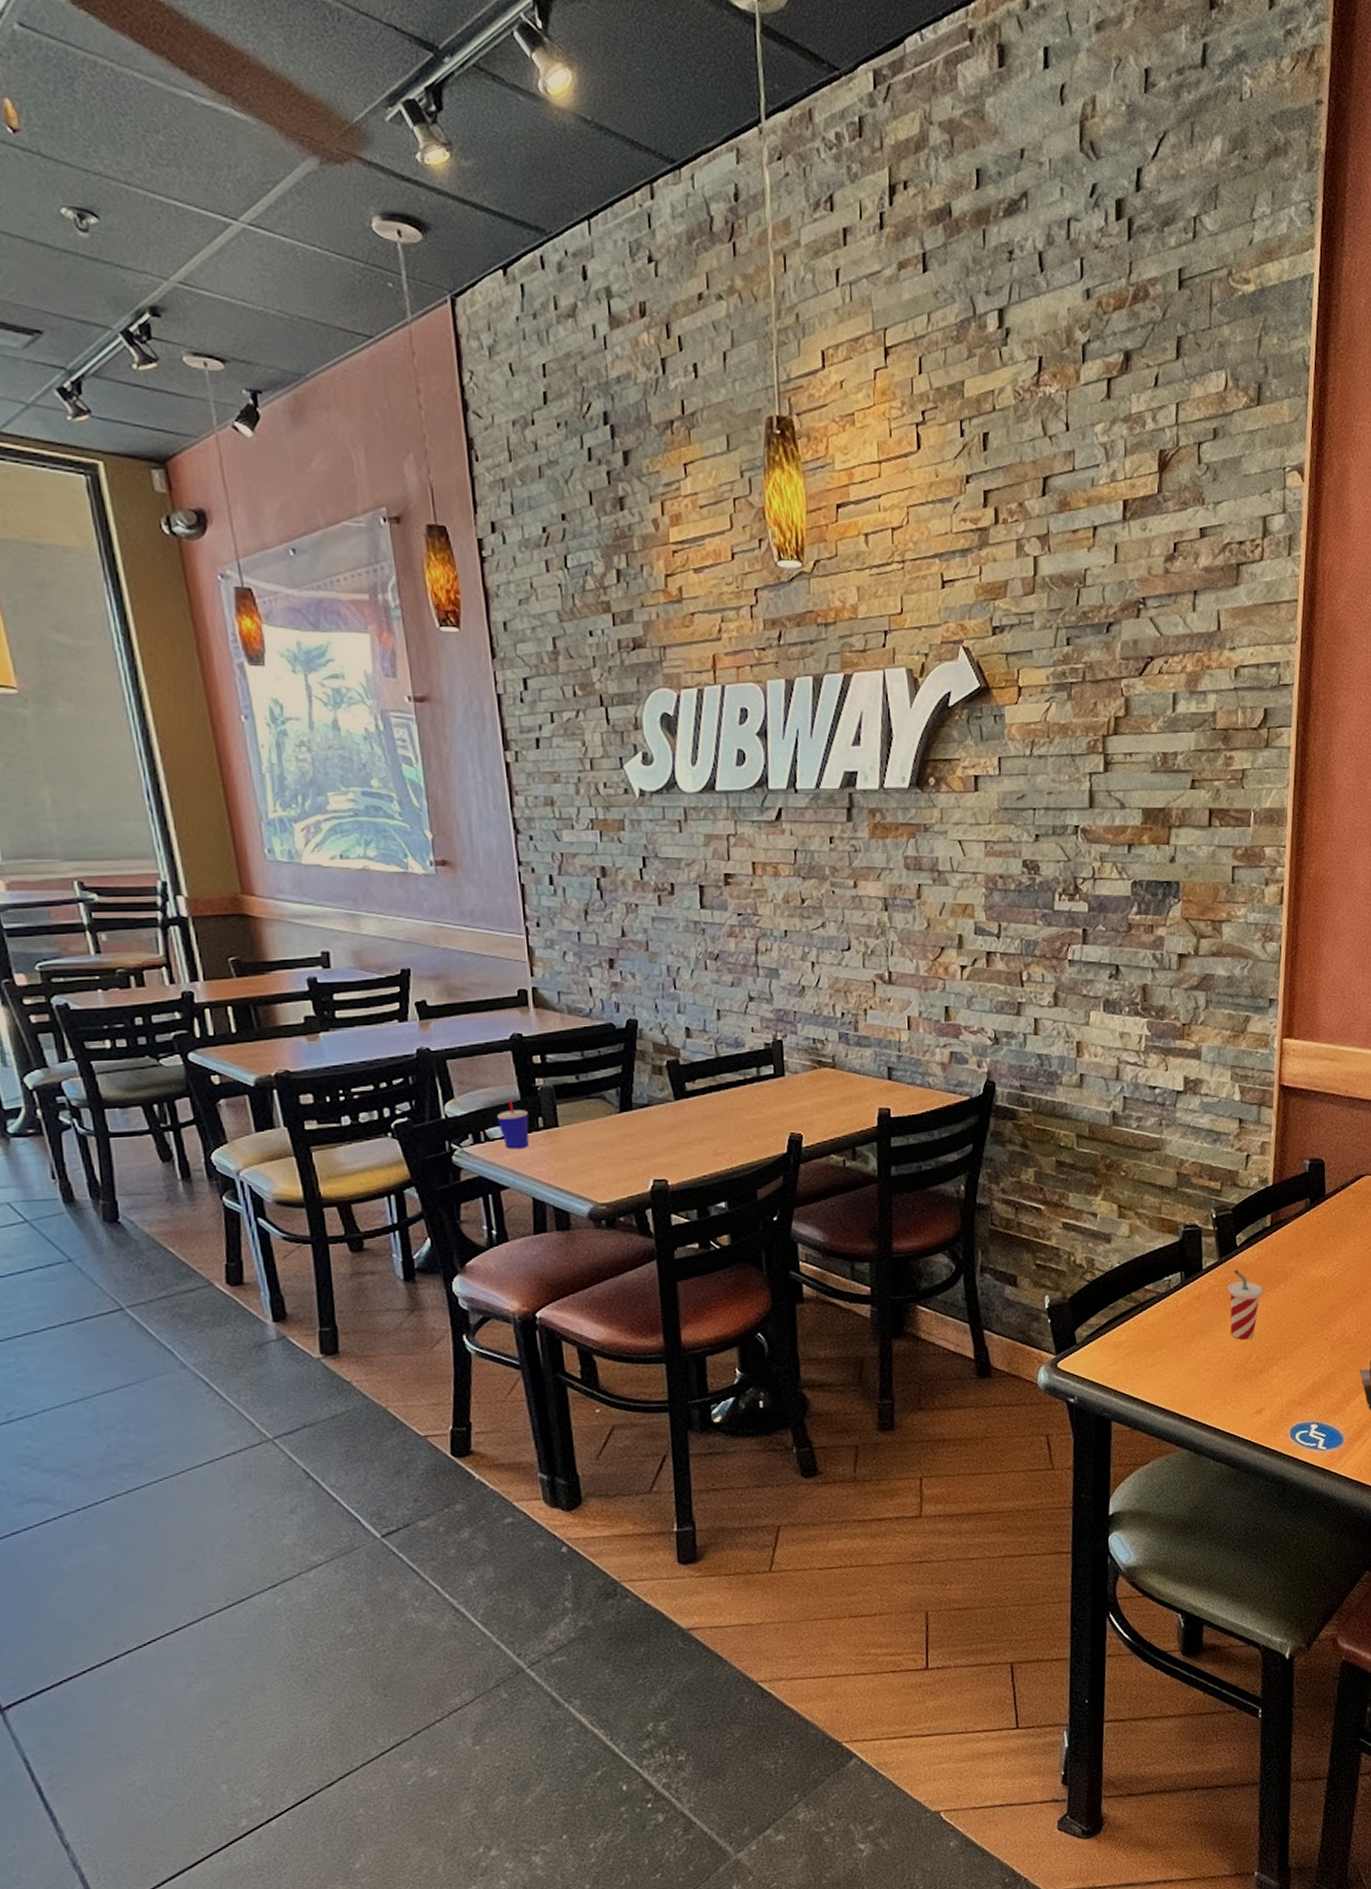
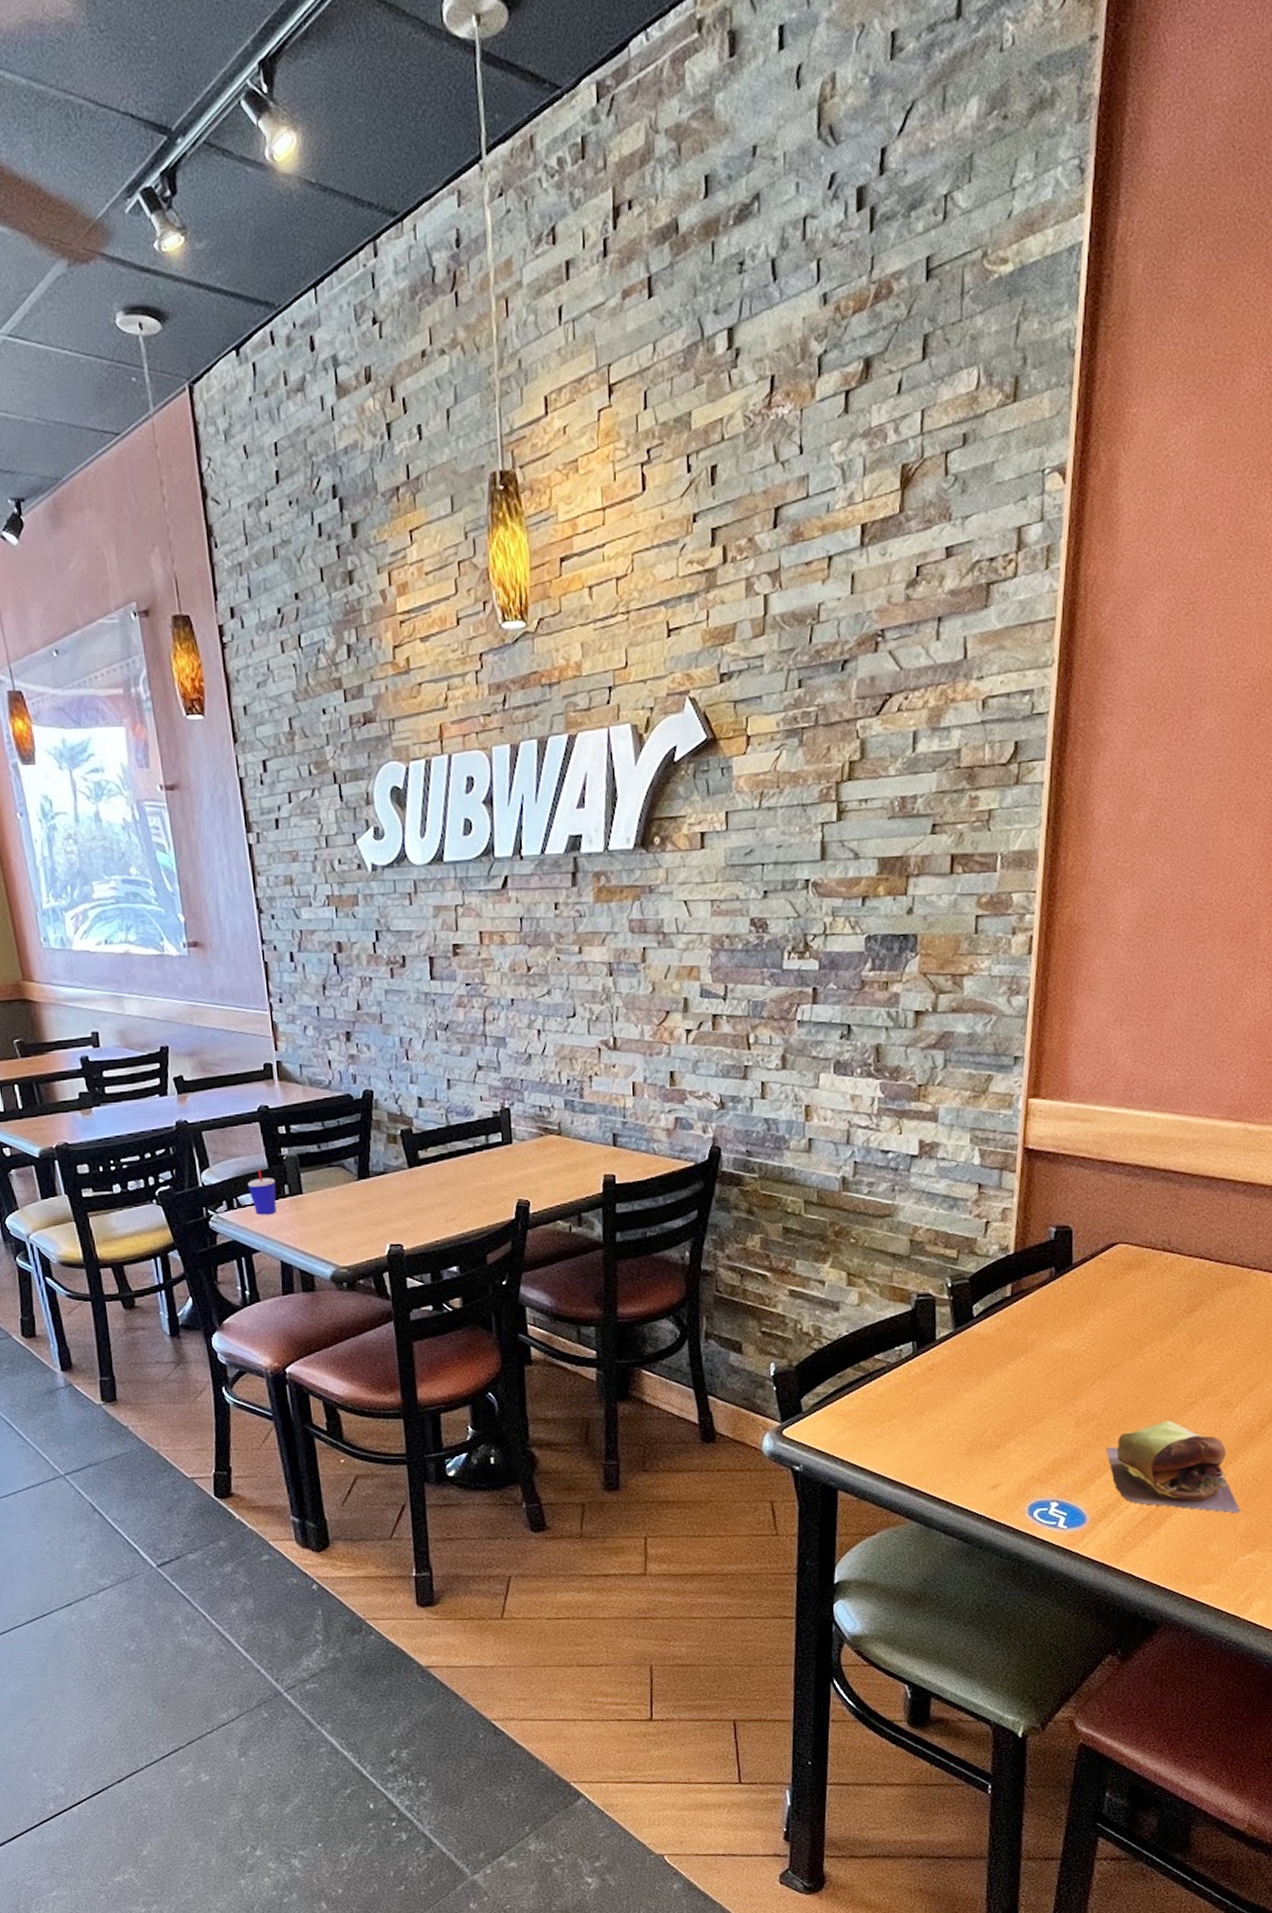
beverage cup: present [1227,1270,1264,1340] -> none [962,1341,1002,1413]

